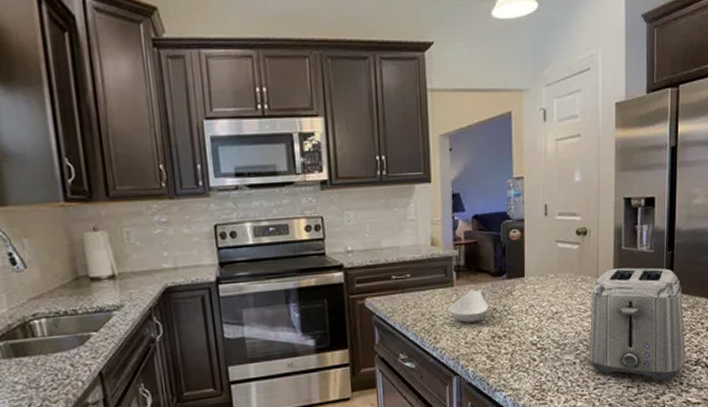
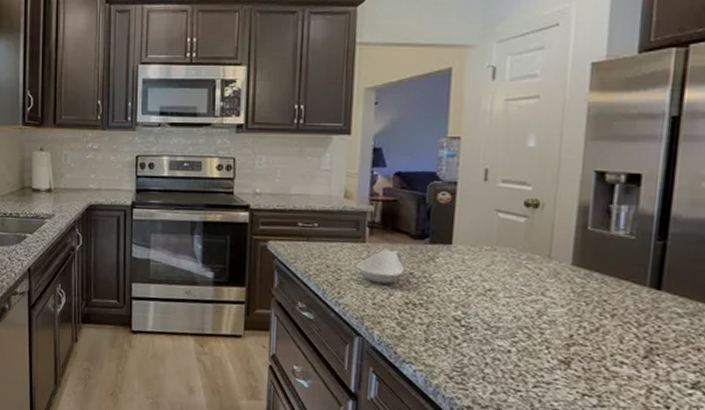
toaster: present [589,267,686,382] -> none [529,251,678,401]

